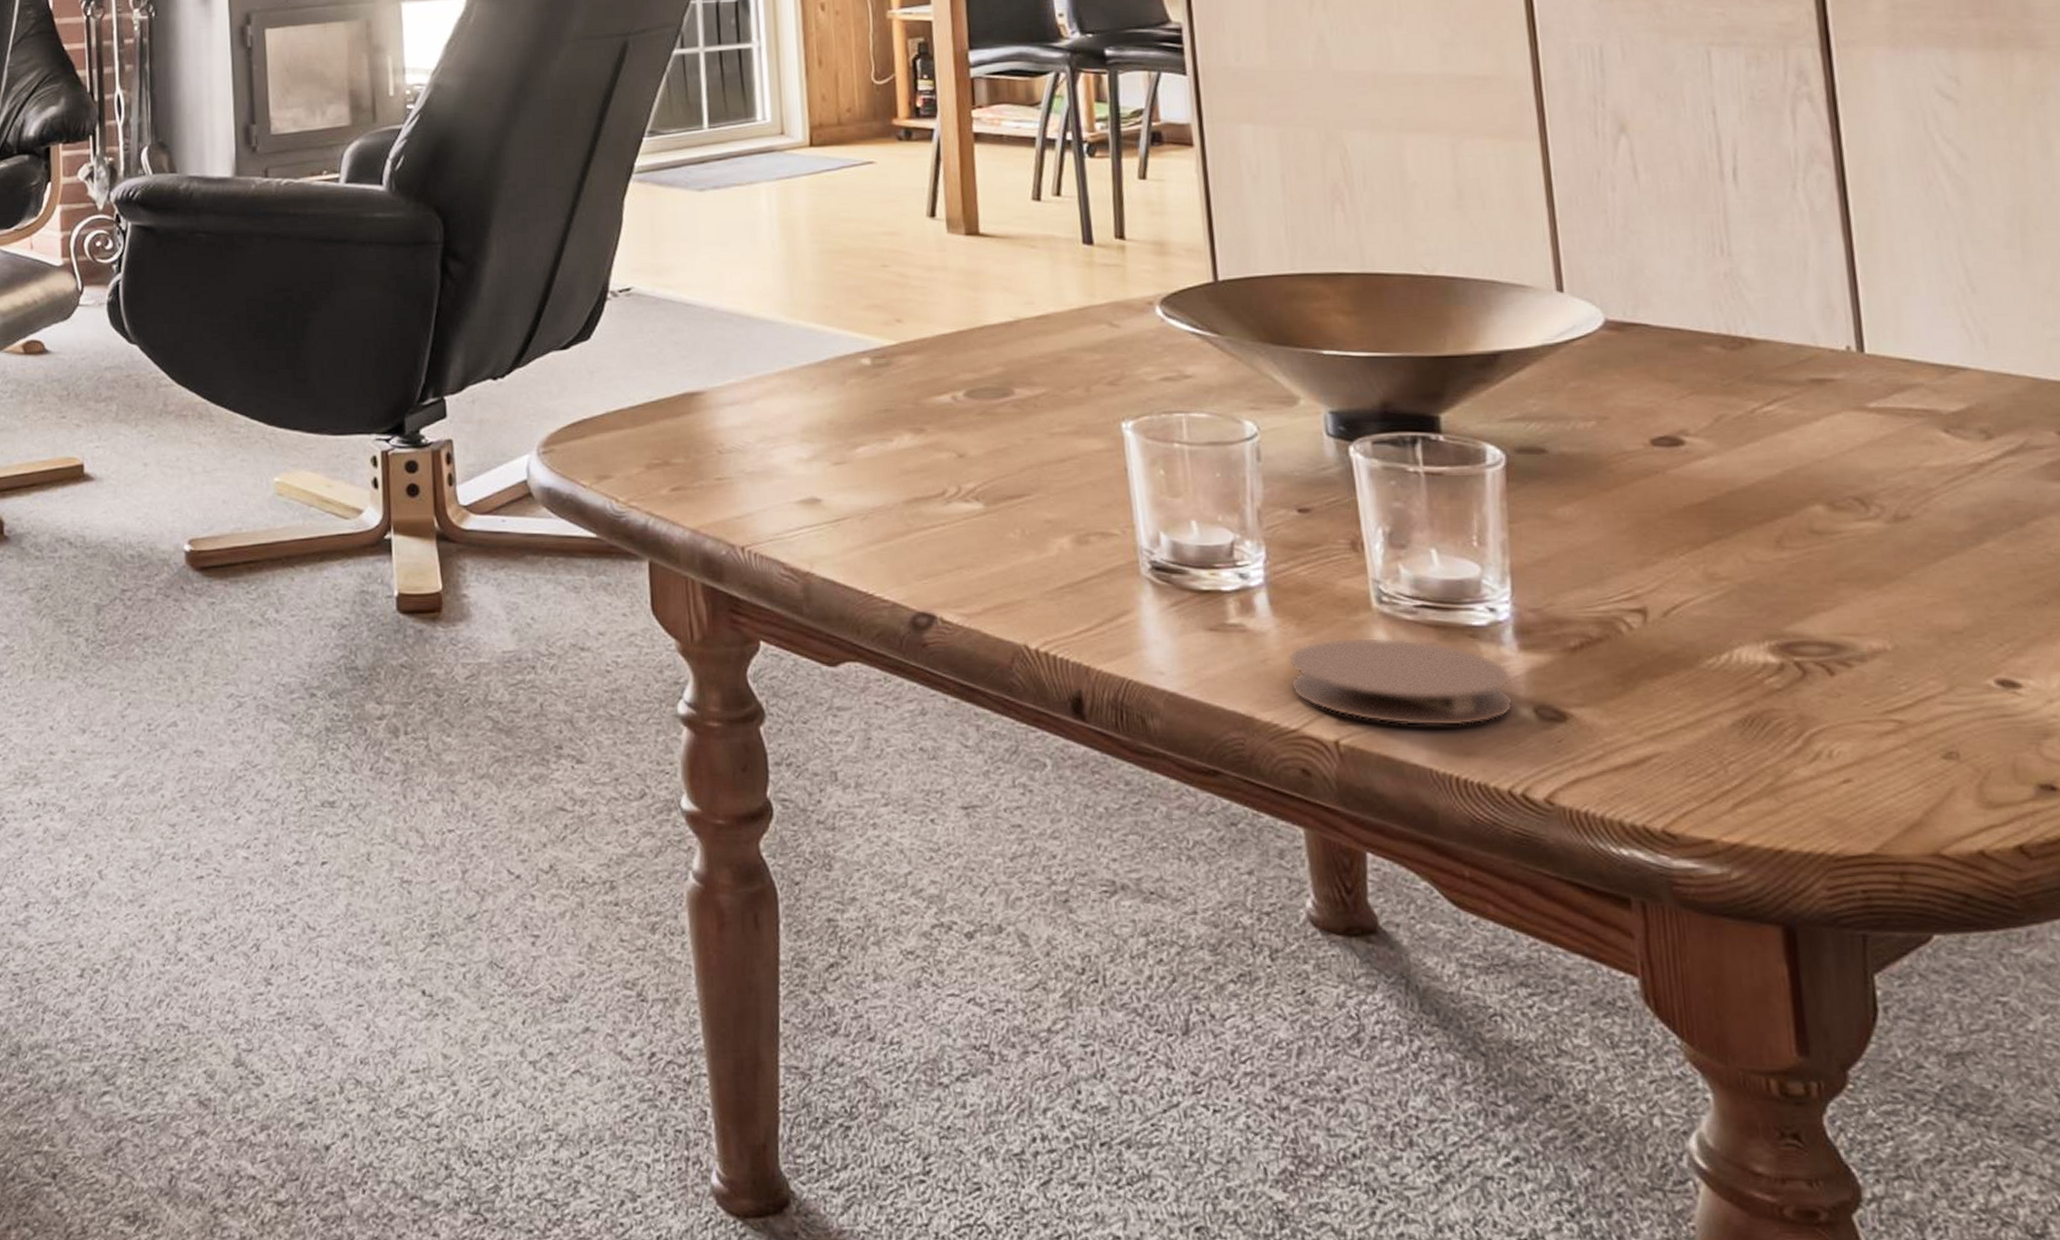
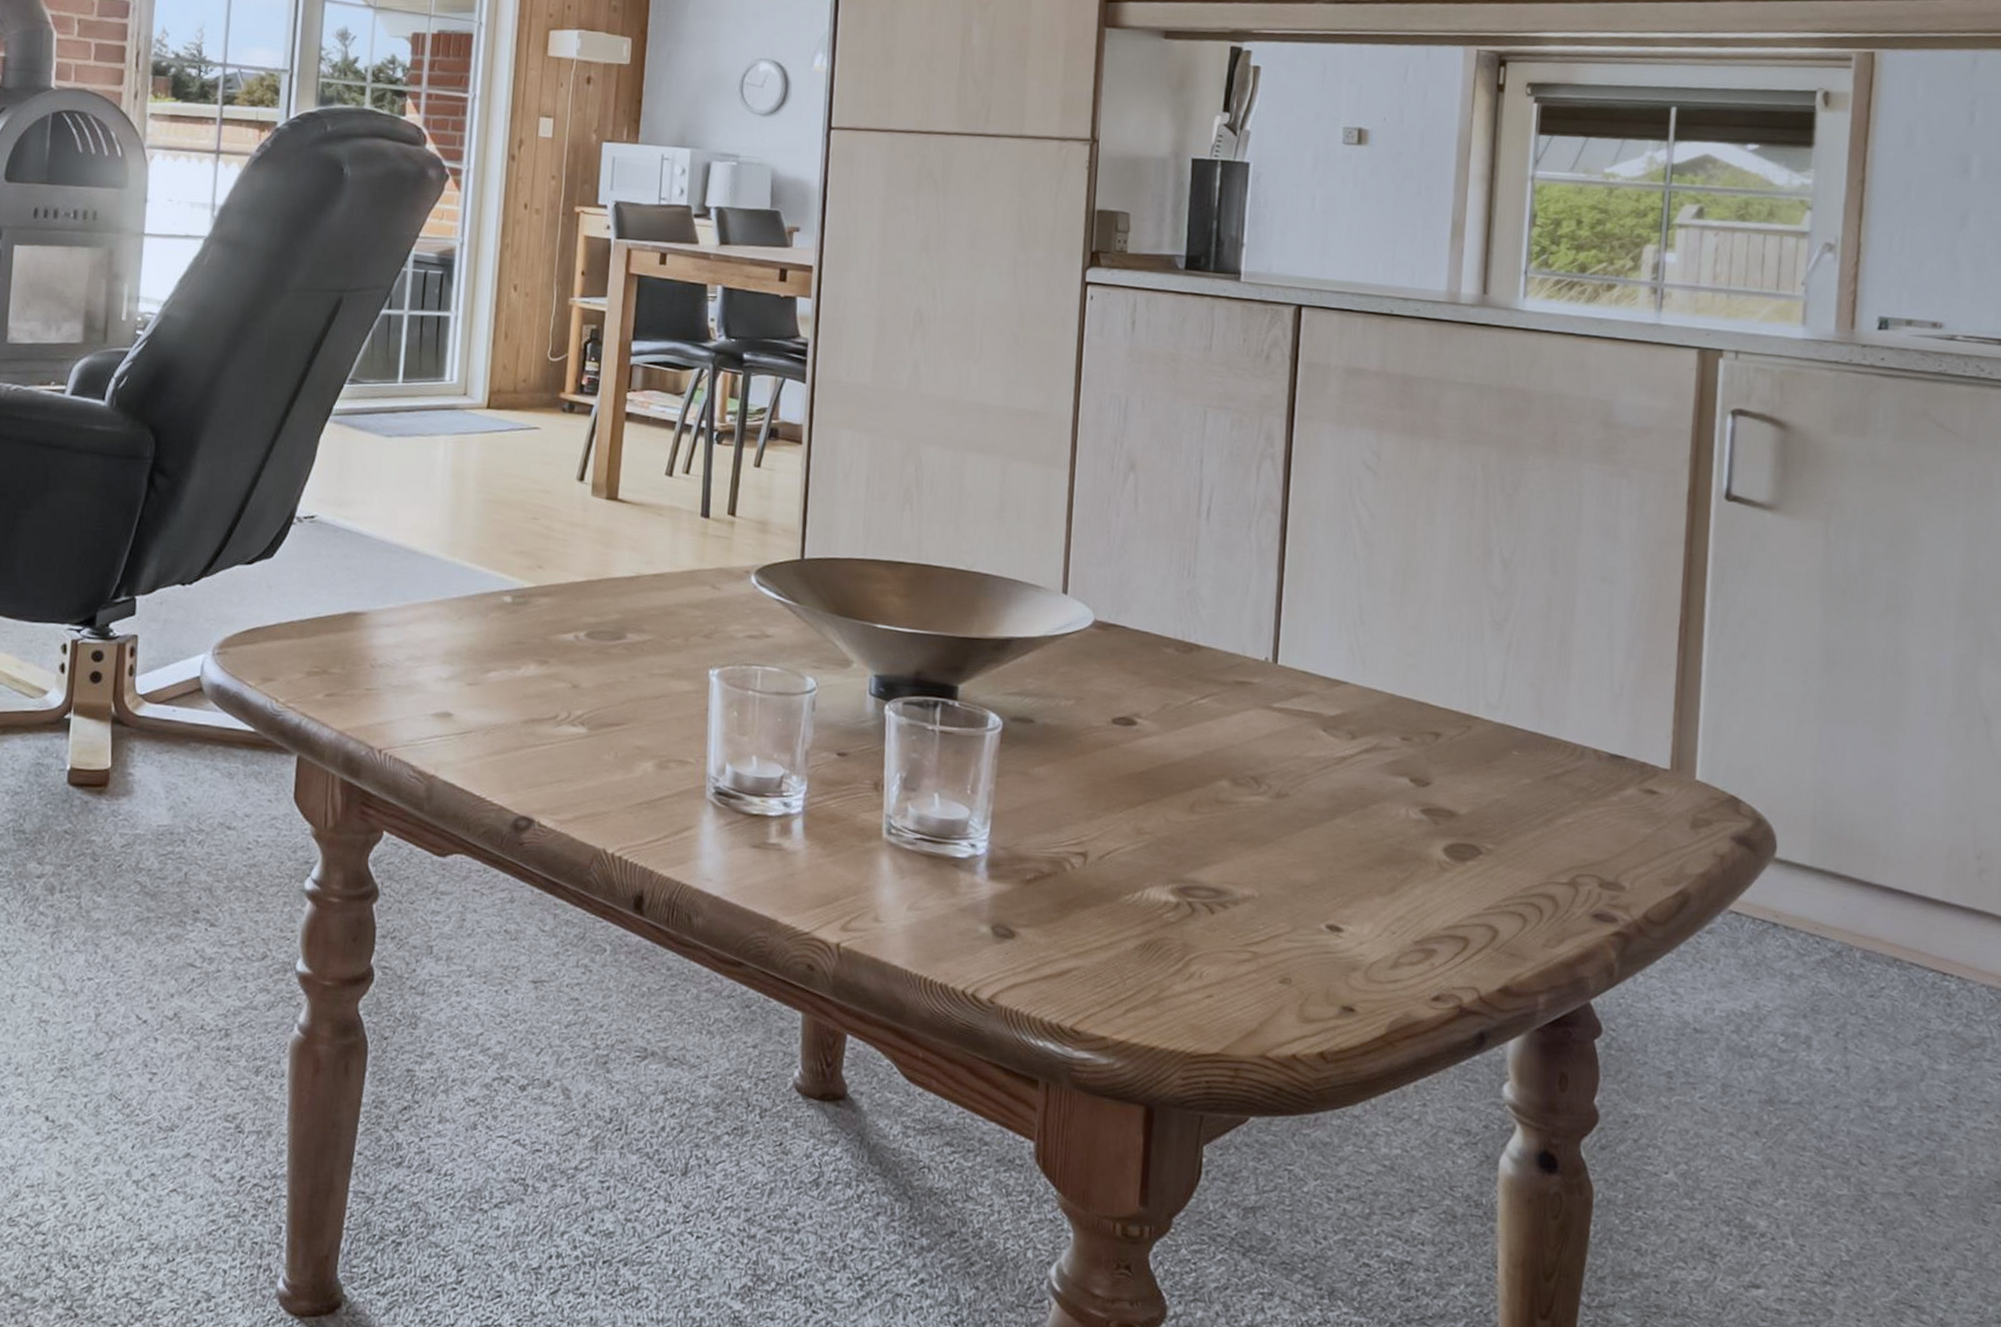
coaster: present [1287,637,1514,727] -> none [809,860,979,938]

